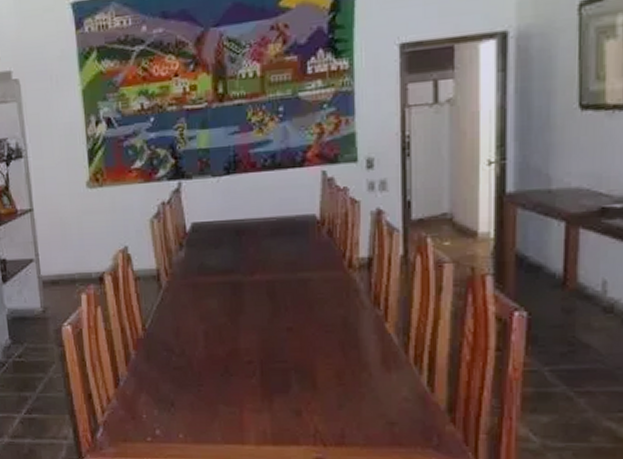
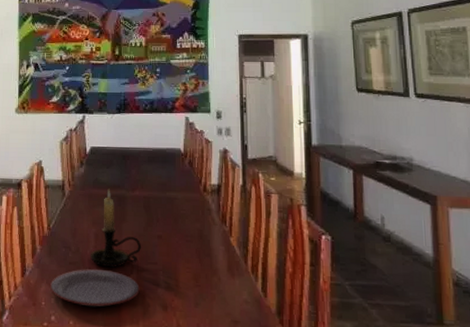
plate: none [151,374,266,417] -> present [50,269,140,307]
candle holder: none [199,274,267,370] -> present [90,189,142,267]

